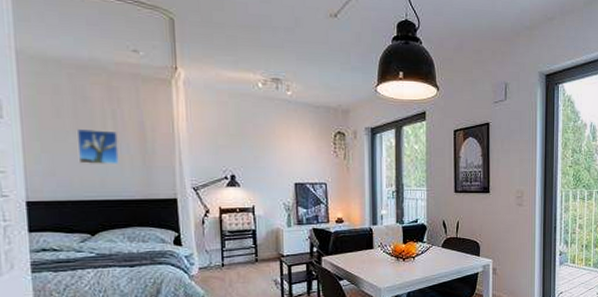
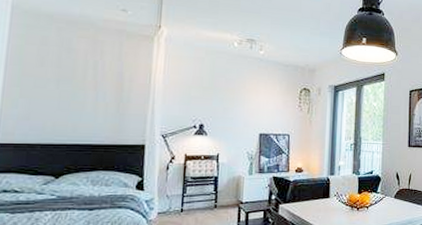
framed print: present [76,129,119,164] -> none [54,77,96,111]

